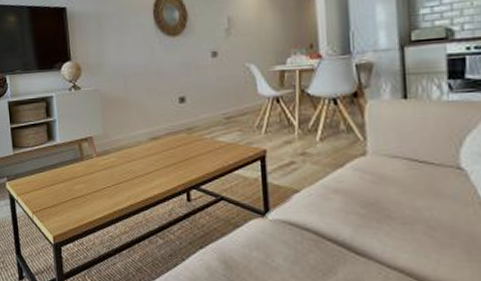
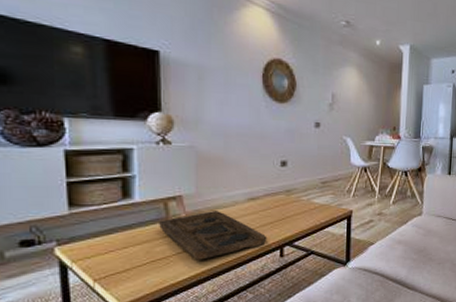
decorative tray: none [76,151,173,200] -> present [159,211,267,260]

